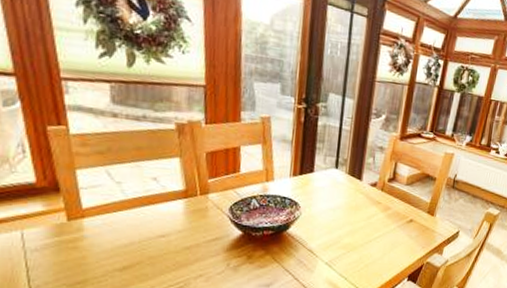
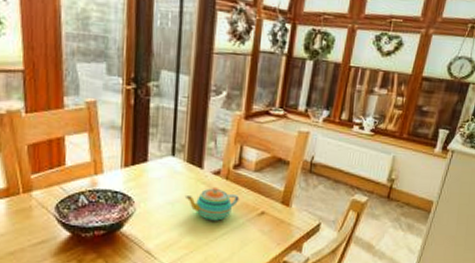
teapot: none [346,197,392,226] -> present [186,188,240,221]

